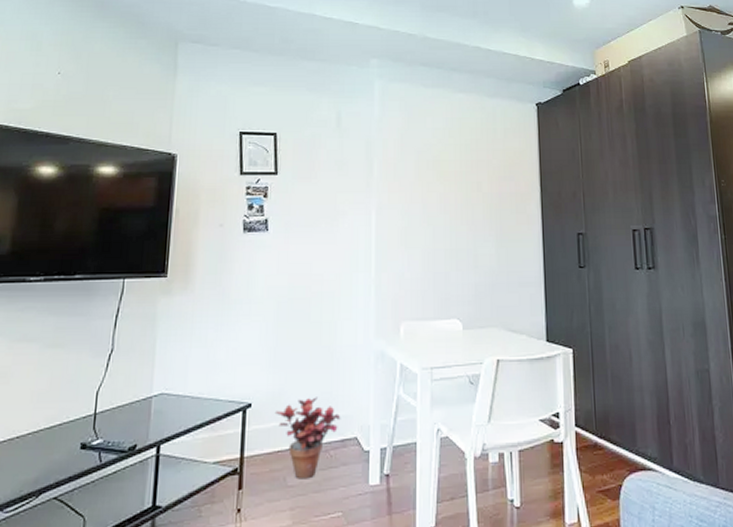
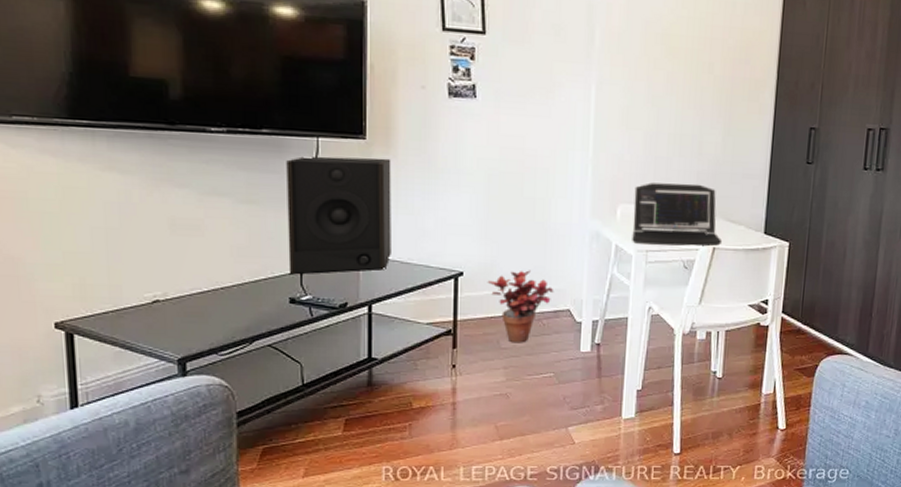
studio monitor: none [83,294,189,418] -> present [286,156,391,275]
laptop: none [416,296,506,362] -> present [632,182,723,247]

